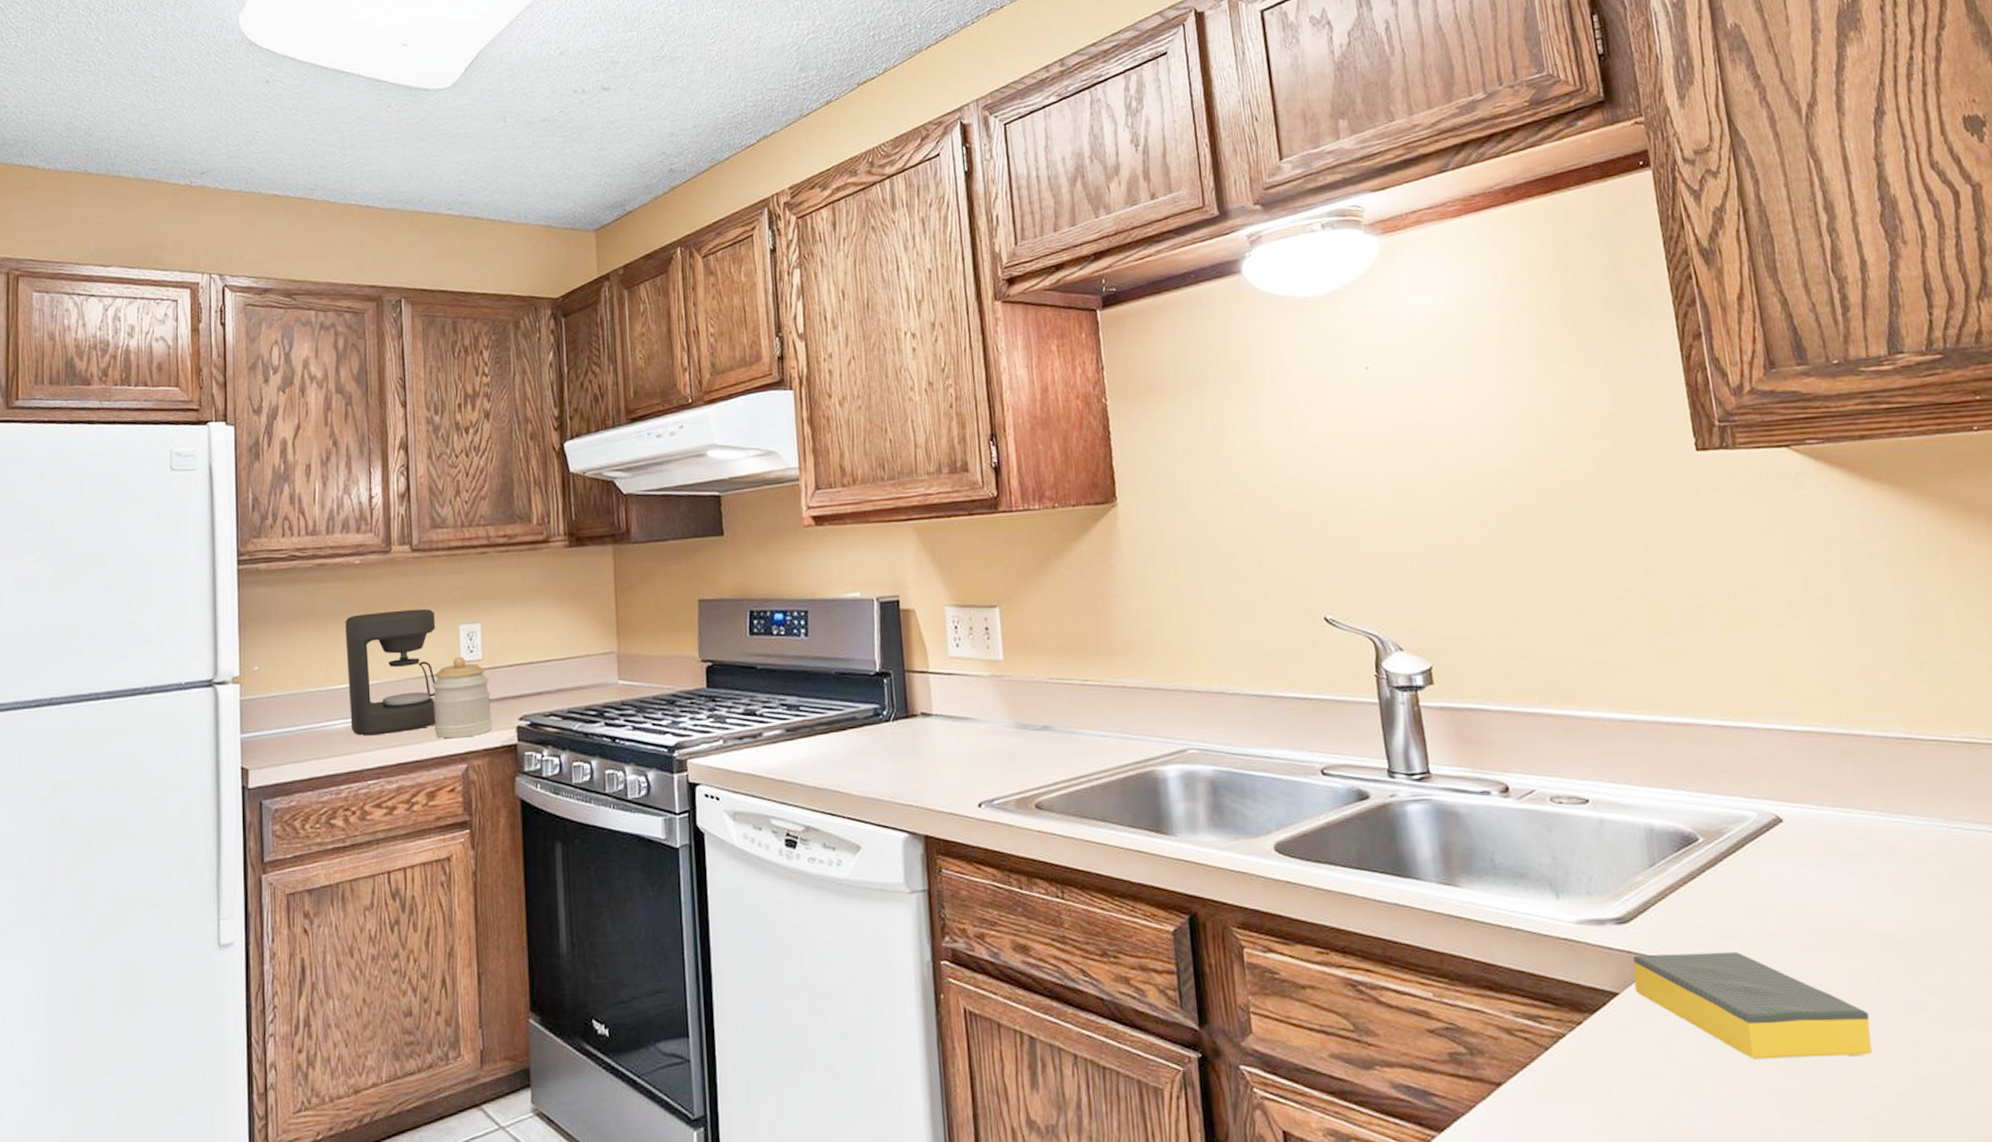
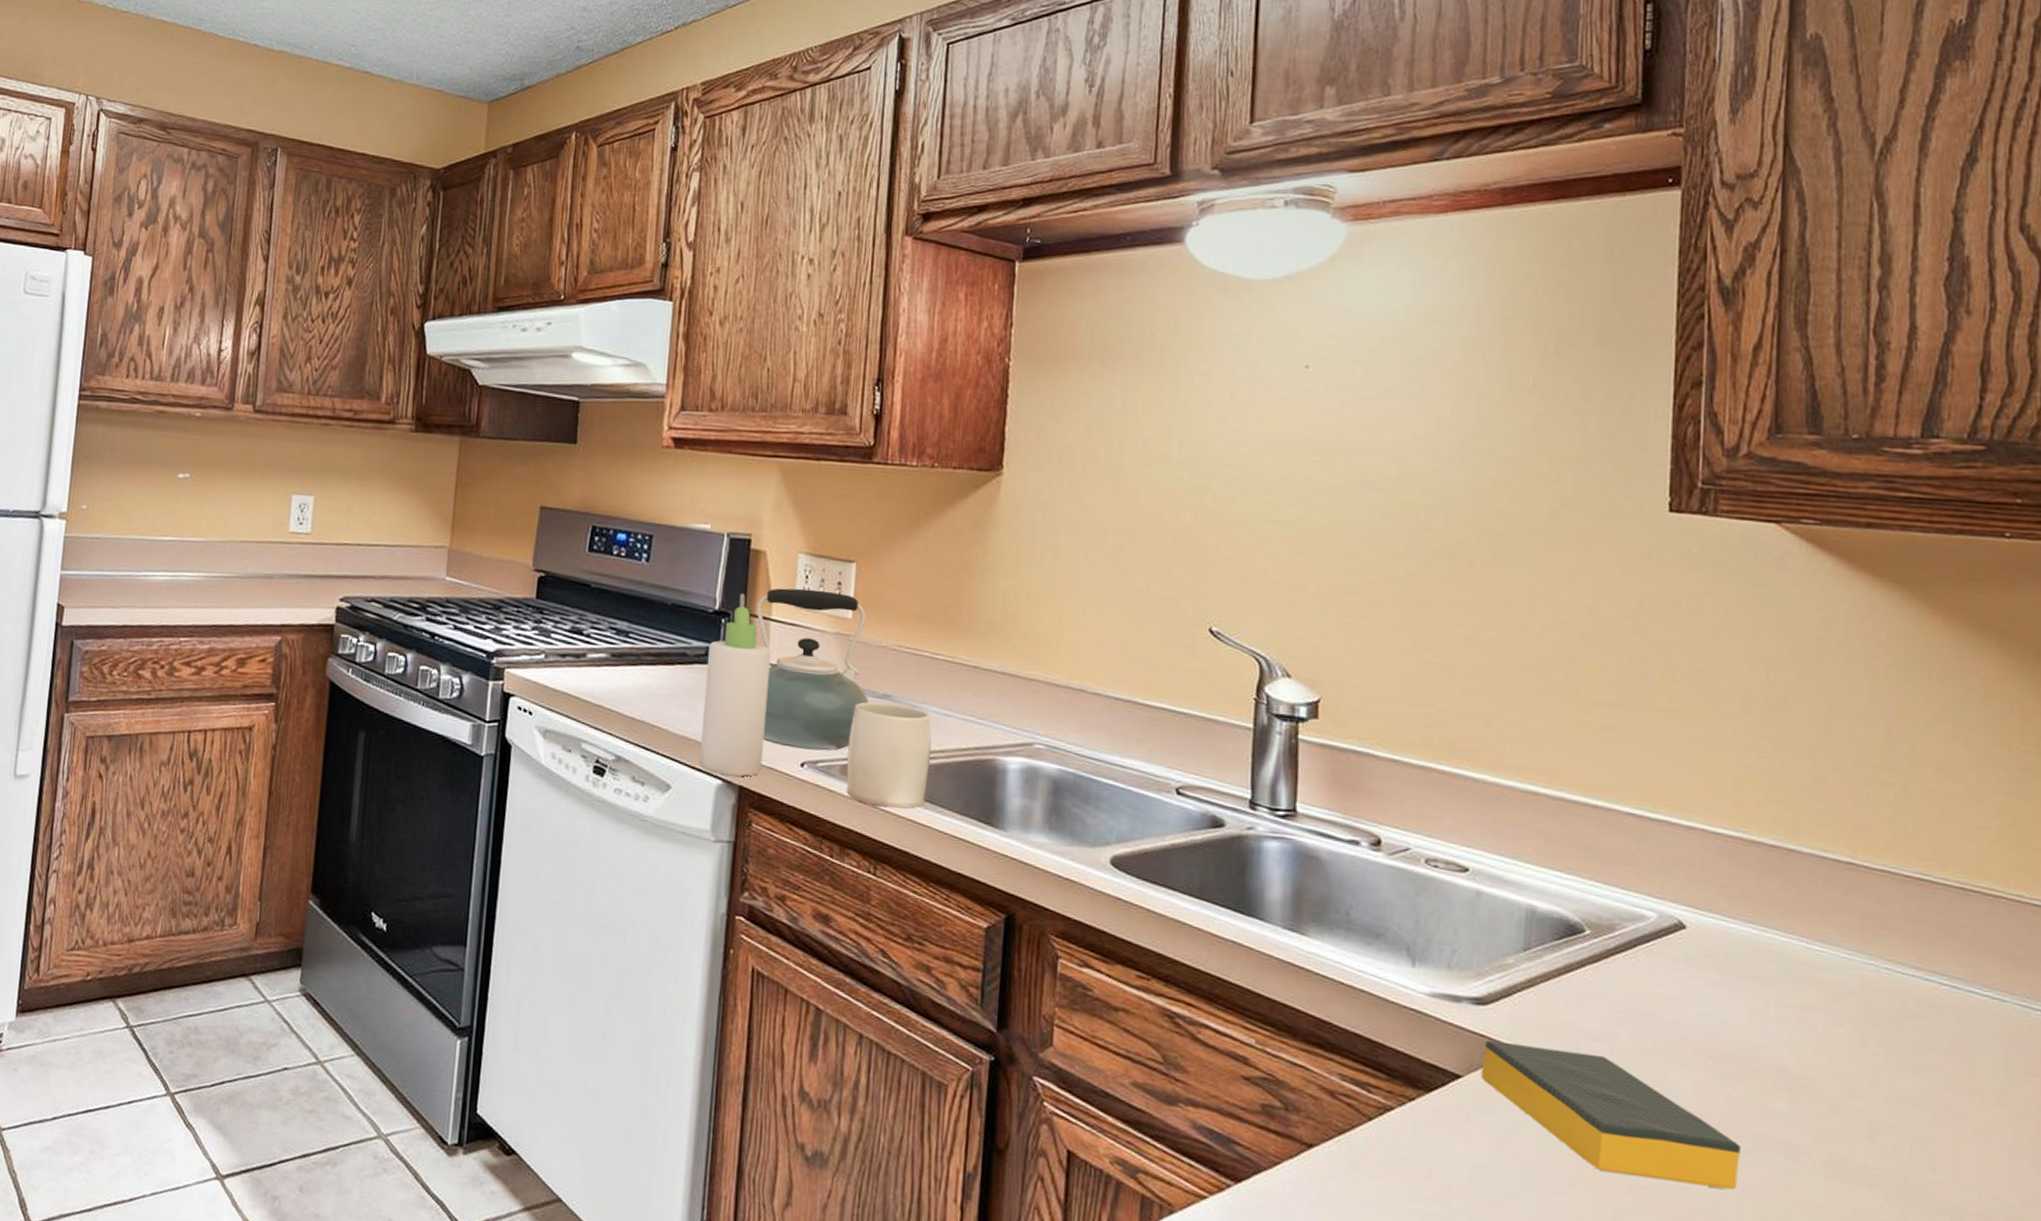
coffee maker: present [345,608,436,736] -> none [171,468,269,594]
jar: present [432,656,493,739] -> none [253,526,316,610]
bottle: none [875,652,943,827] -> present [699,593,771,777]
kettle: none [914,637,1031,791] -> present [757,588,869,751]
mug: none [1017,733,1098,833] -> present [846,701,932,810]

